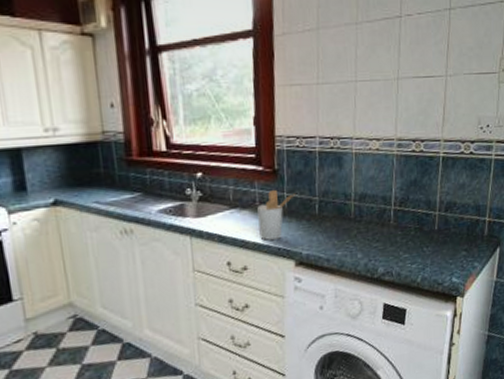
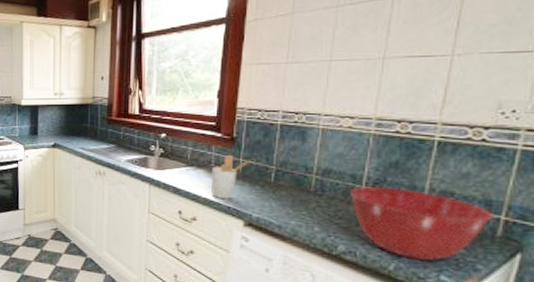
mixing bowl: none [383,204,481,269] -> present [351,185,493,261]

